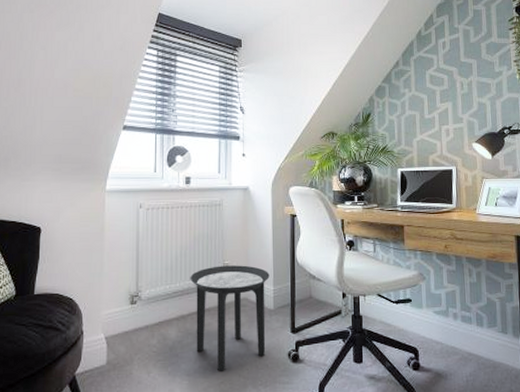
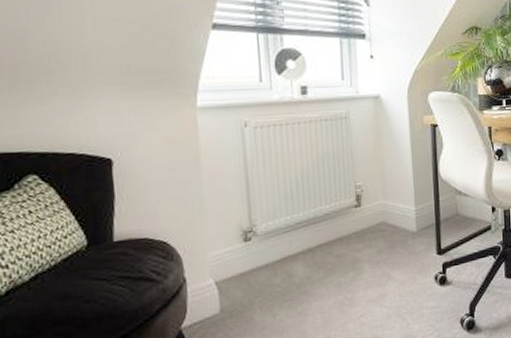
side table: present [190,265,270,371] -> none [315,185,410,305]

